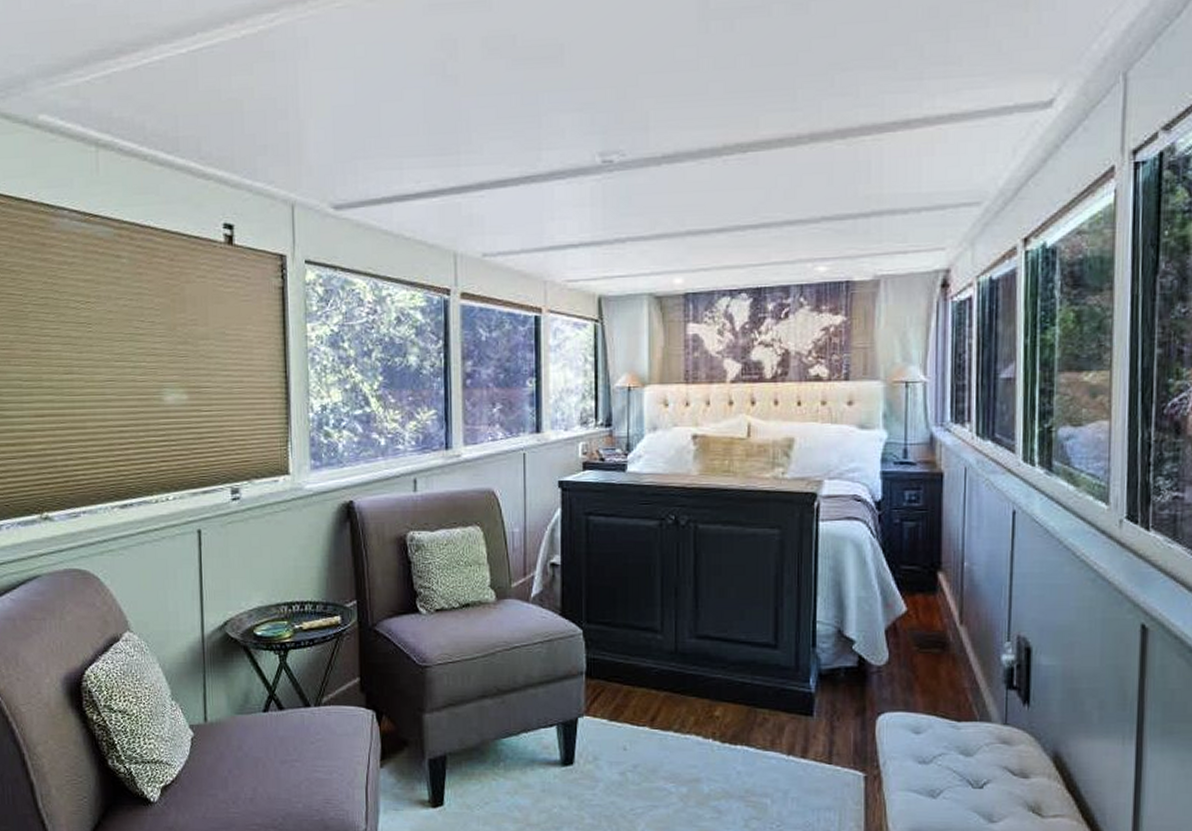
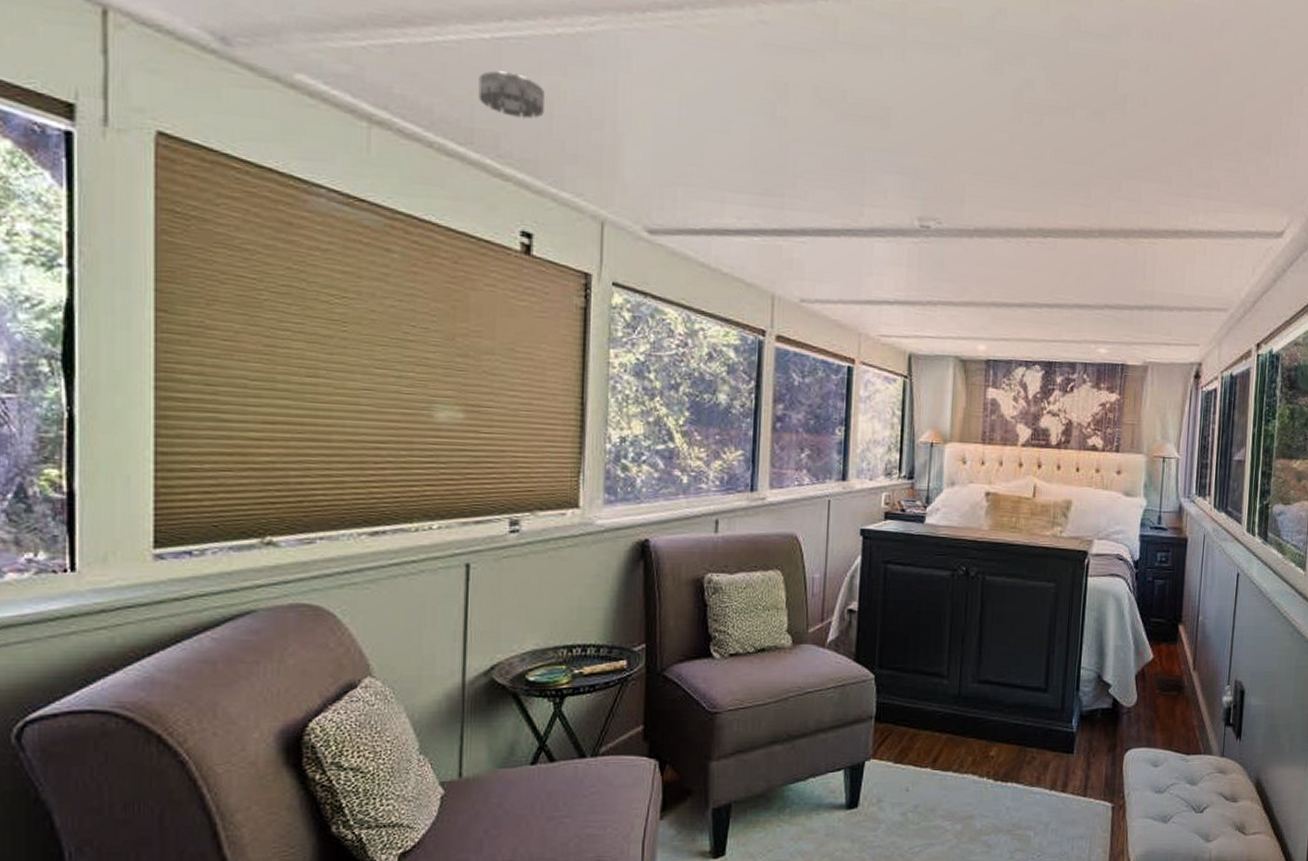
smoke detector: none [180,79,236,120] -> present [478,70,544,119]

